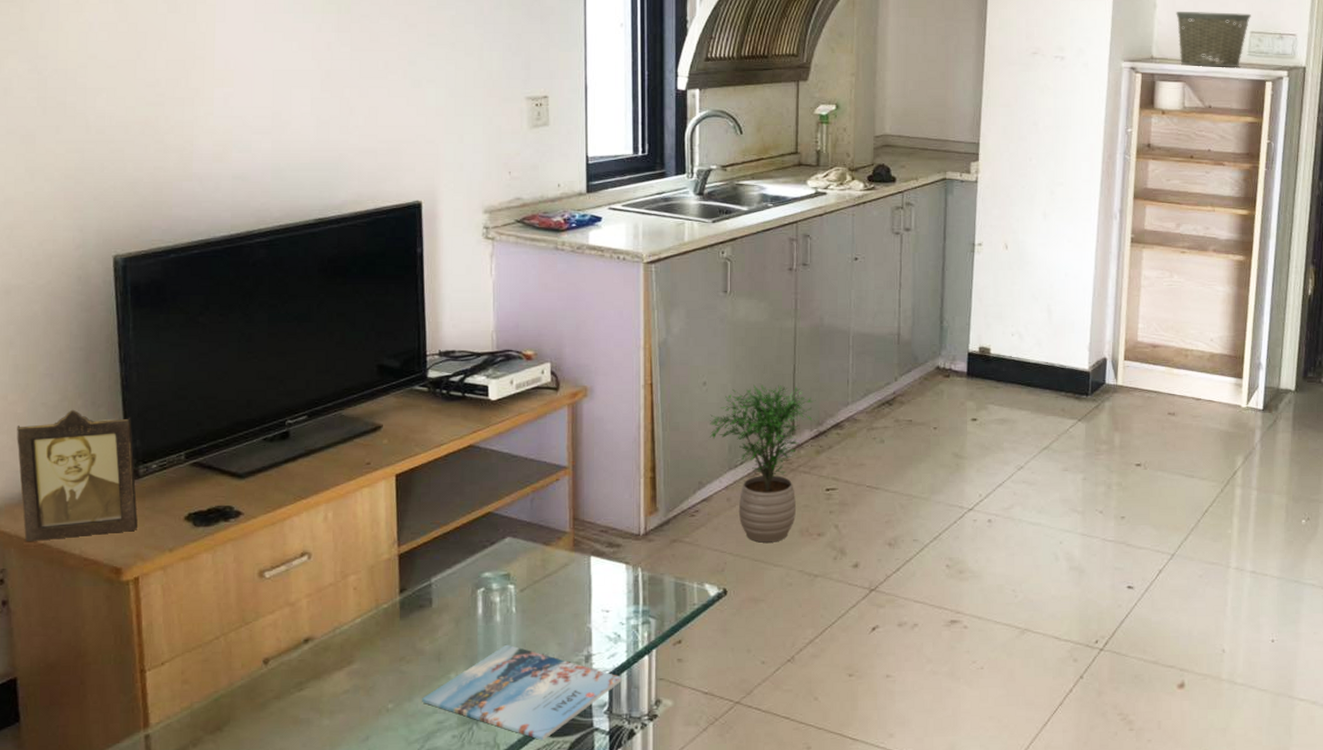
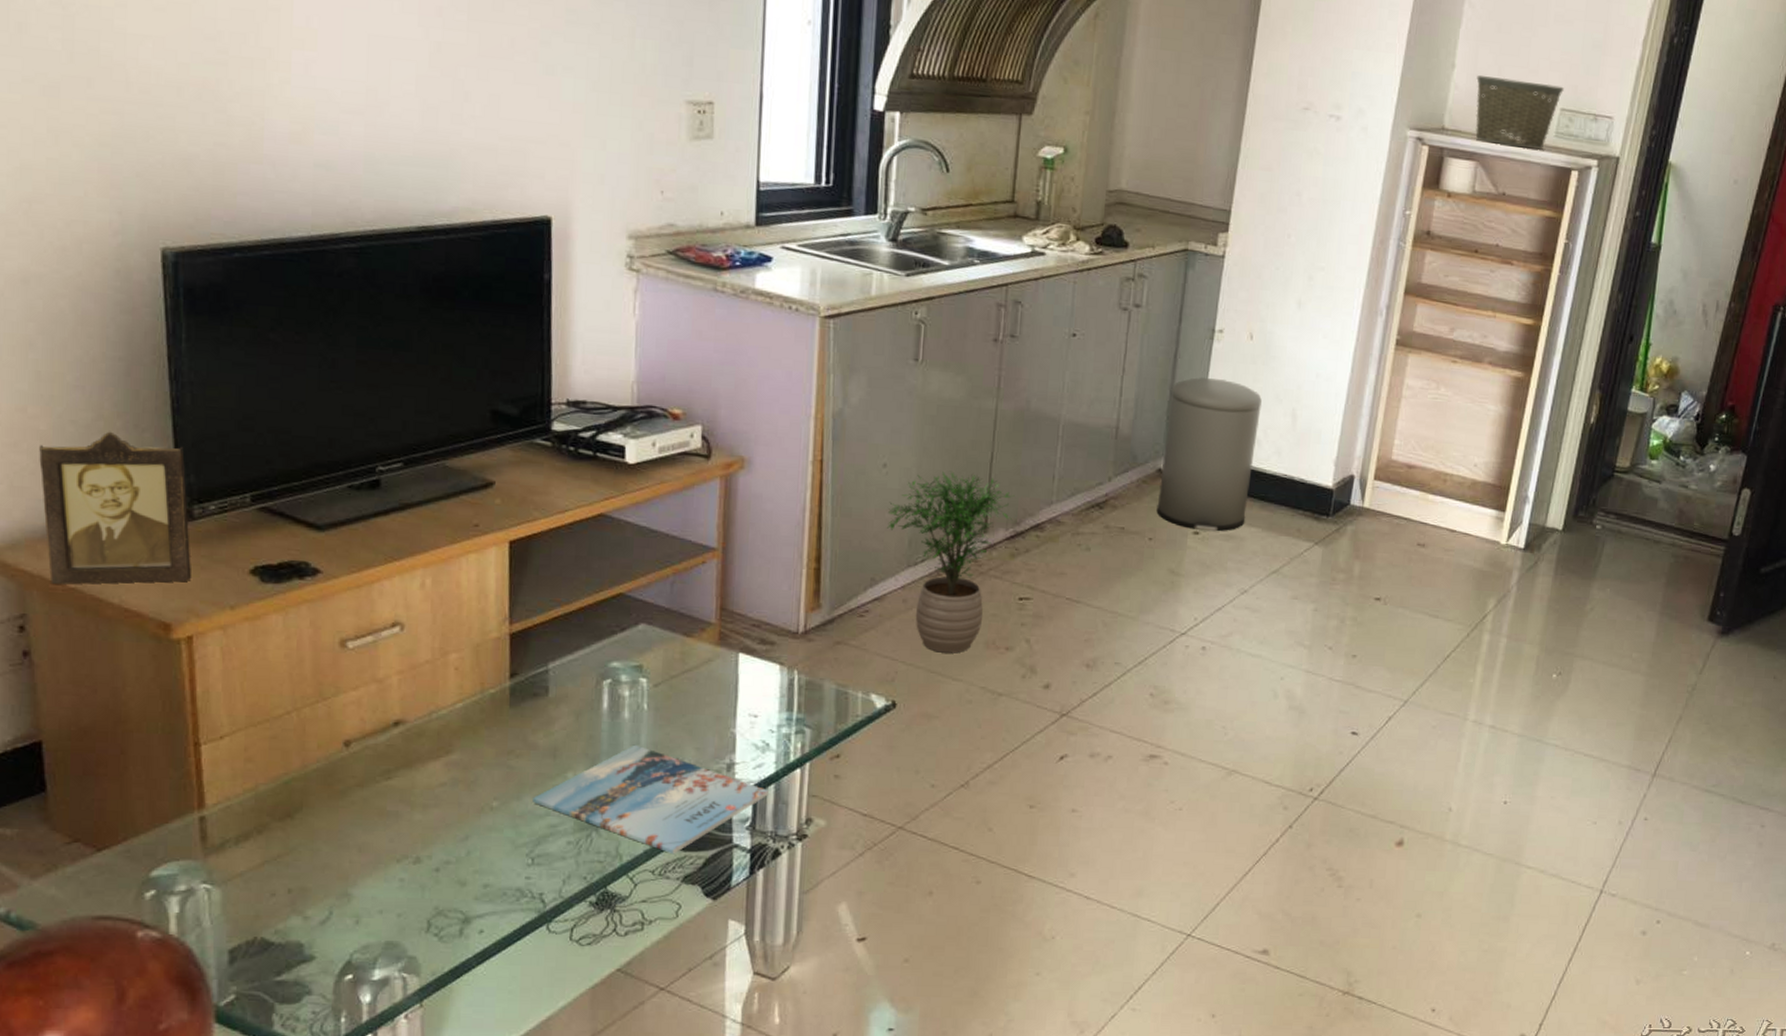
pedal bin: none [938,284,1020,417] -> present [1156,376,1262,532]

